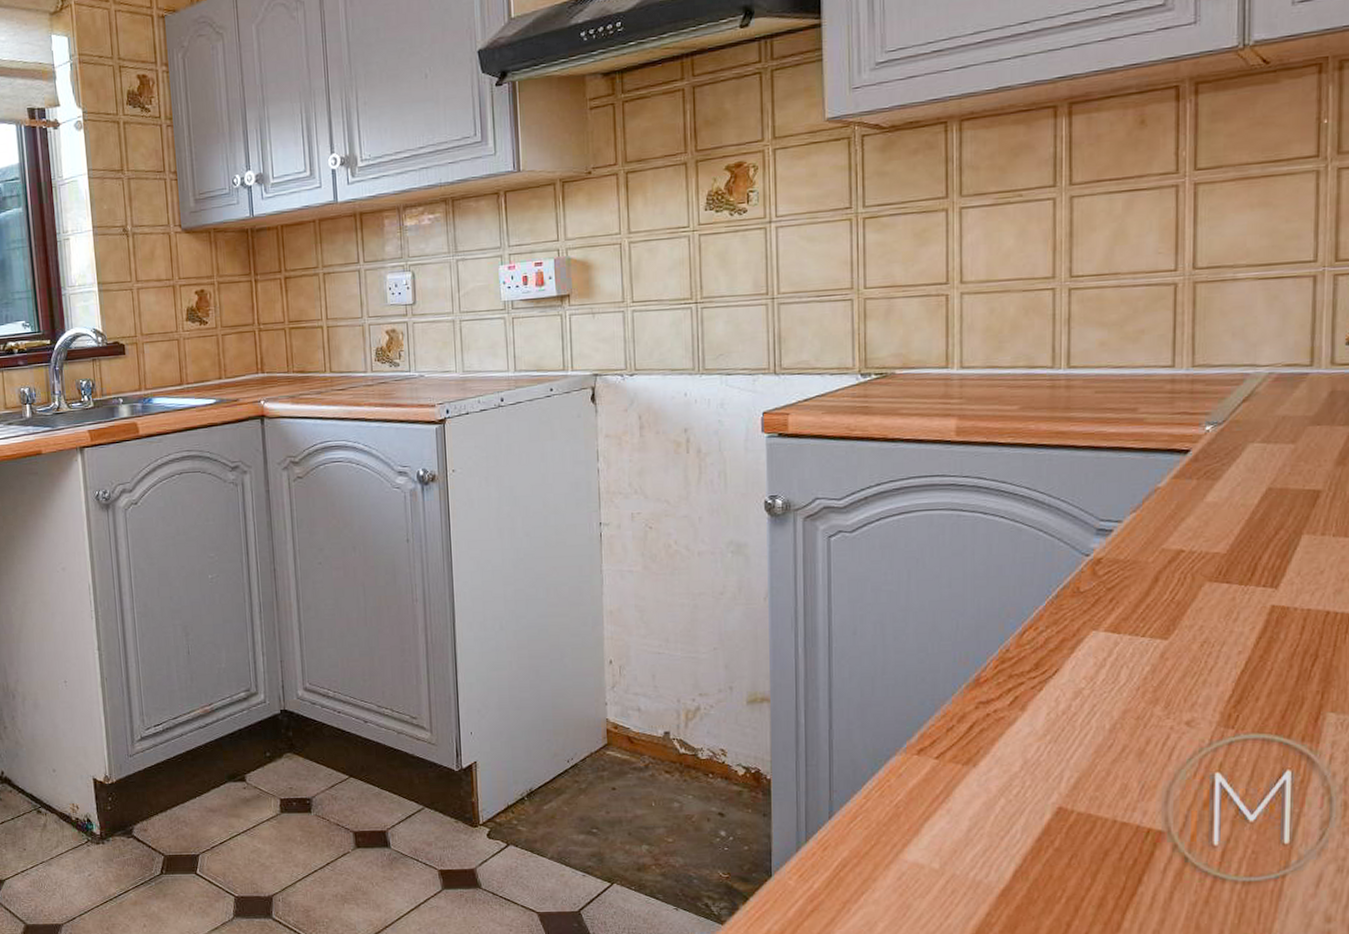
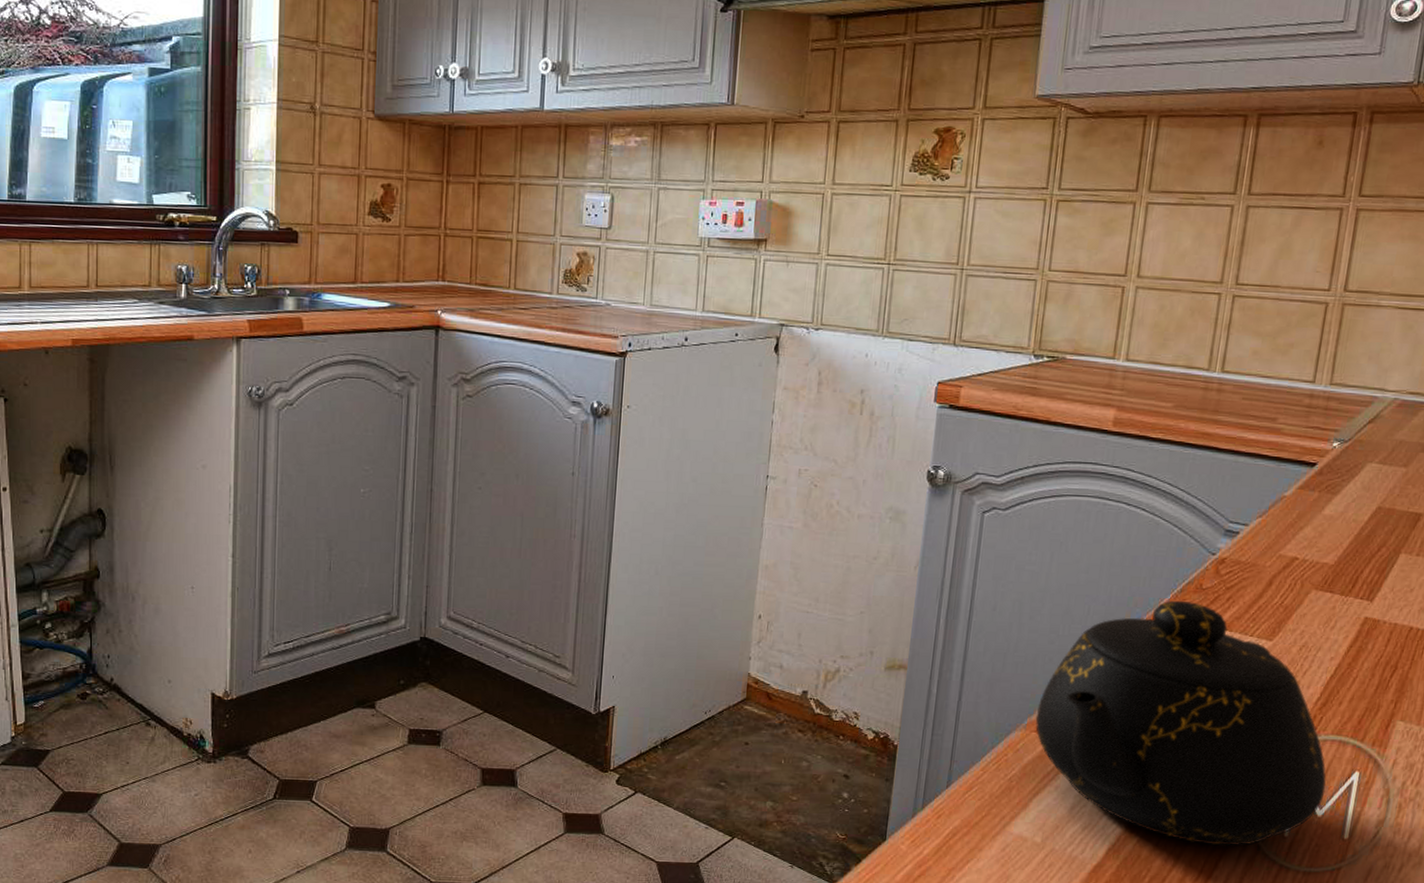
teapot: none [915,606,1255,860] -> present [1035,600,1326,846]

